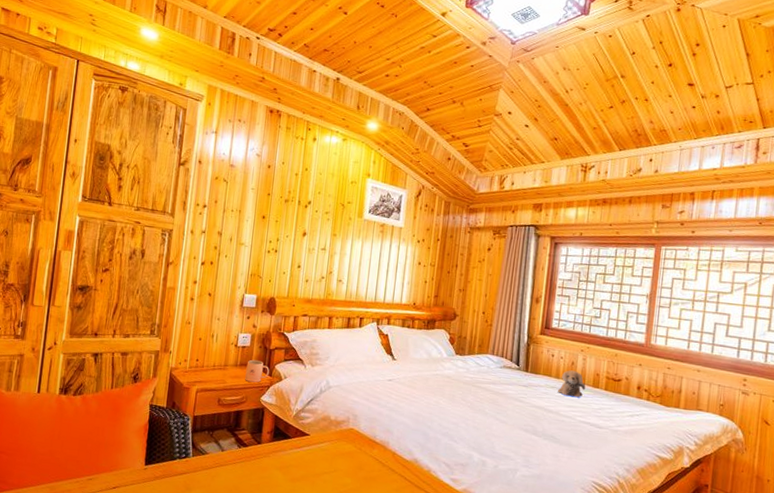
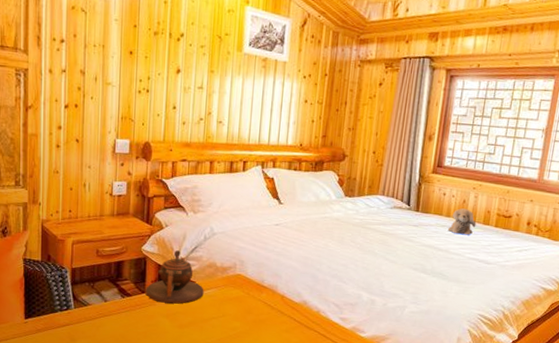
mug: present [245,359,270,383] -> none [123,208,149,232]
teapot: none [261,402,318,457] -> present [145,250,204,304]

